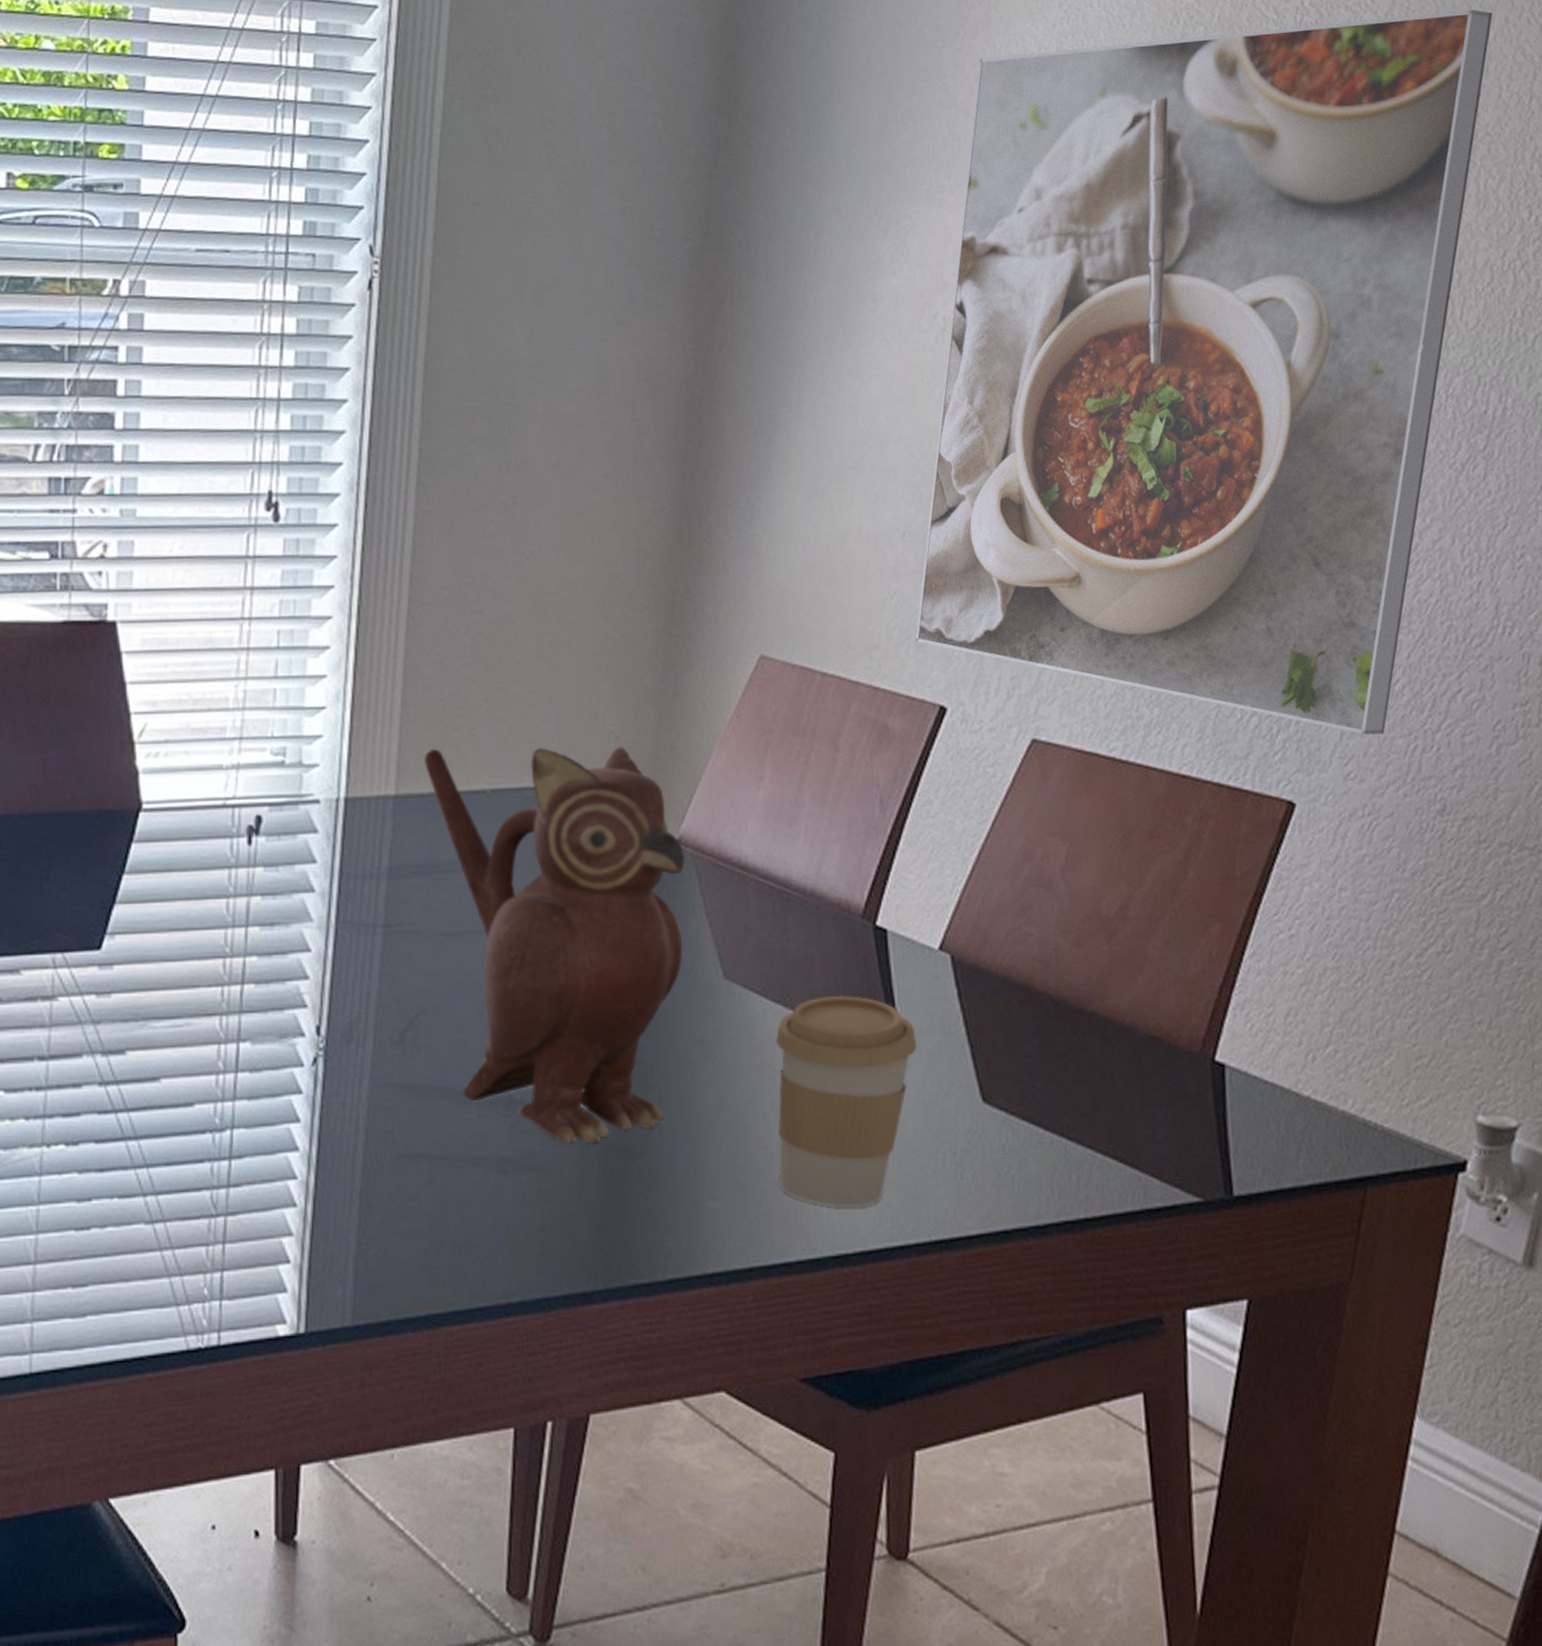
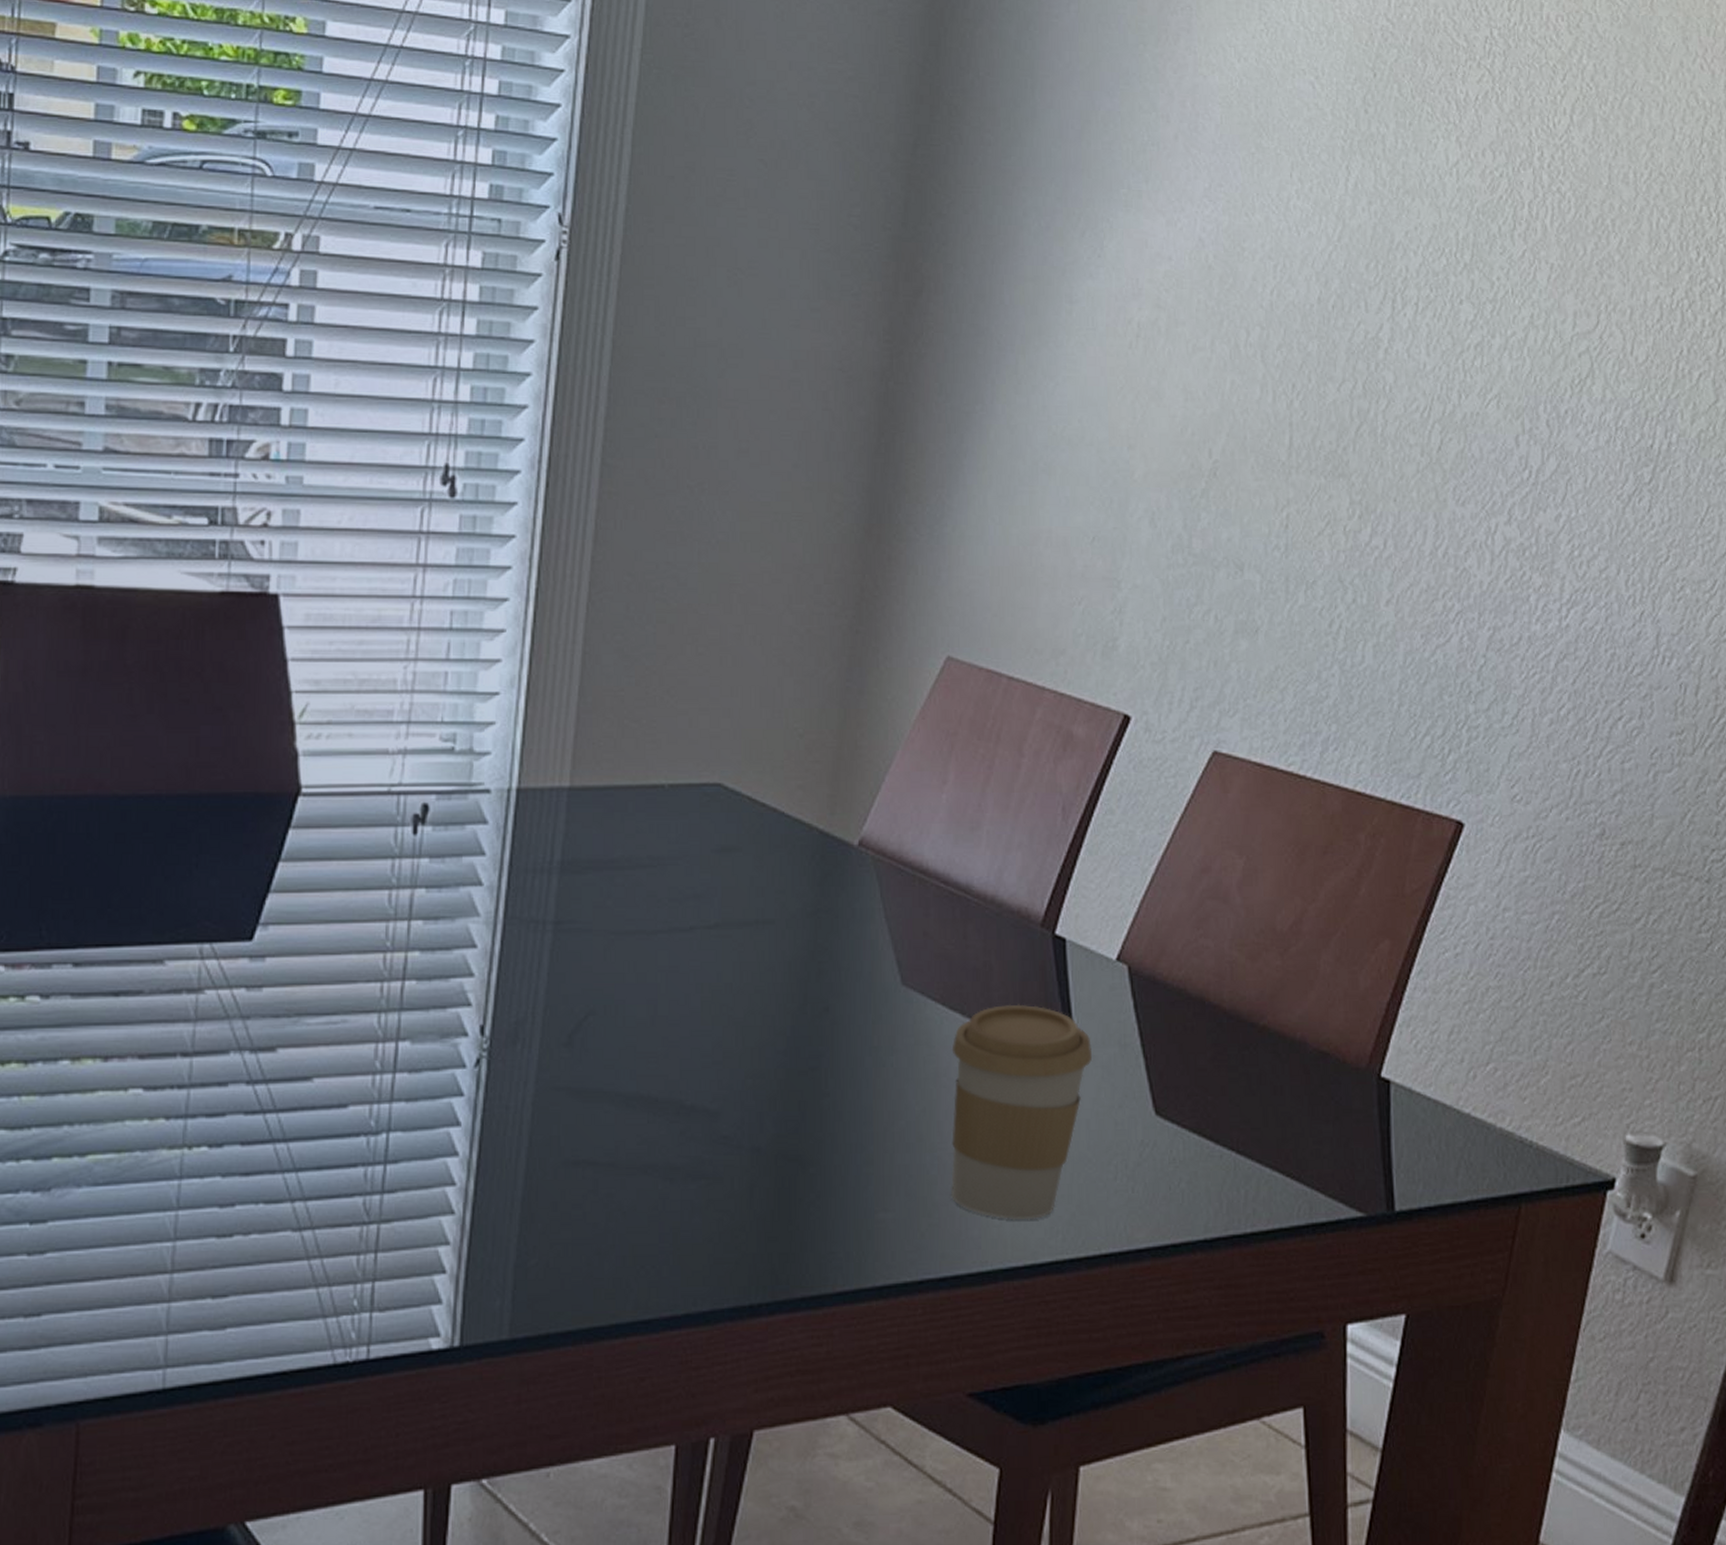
teapot: present [423,745,686,1144] -> none [600,740,867,1152]
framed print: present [916,9,1493,735] -> none [1102,51,1669,758]

